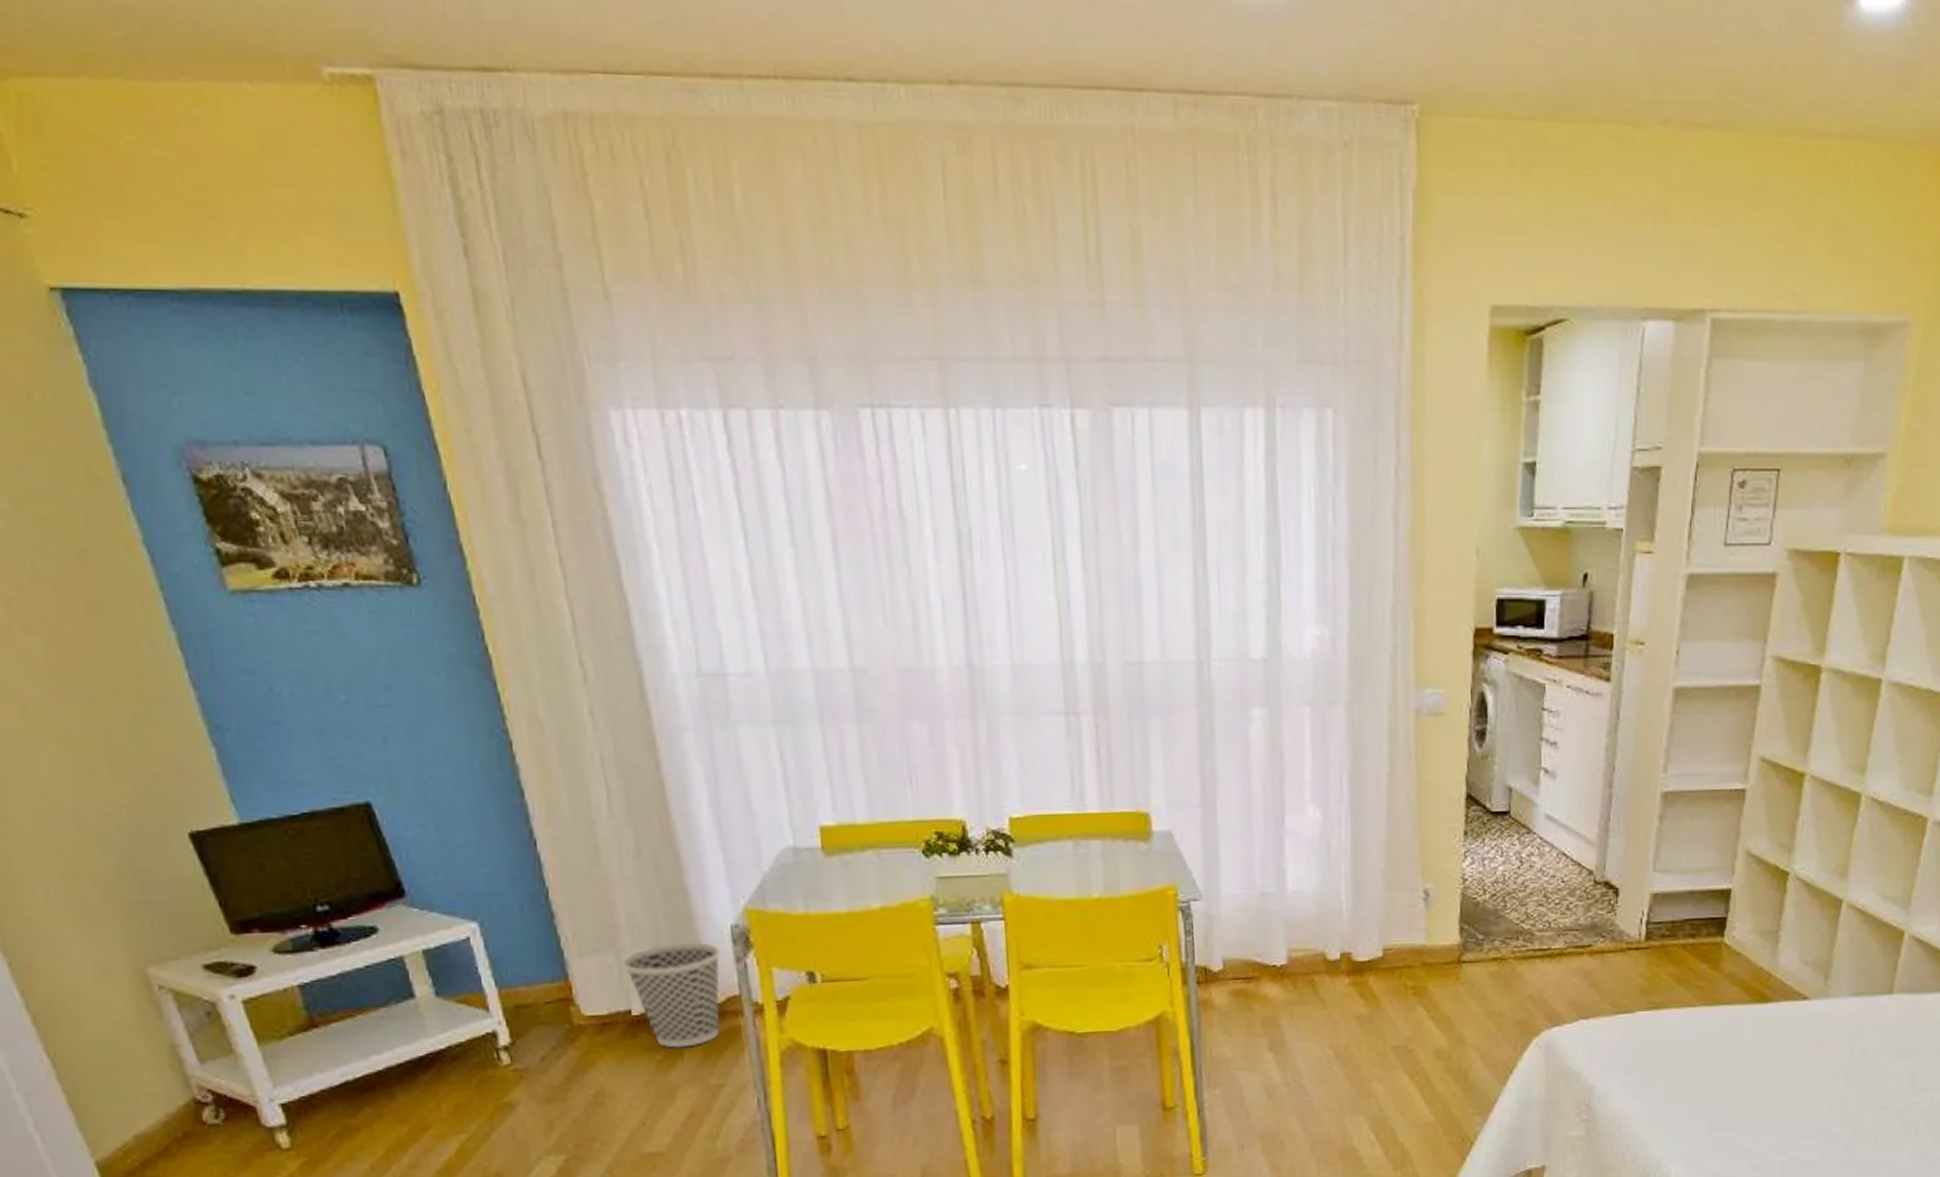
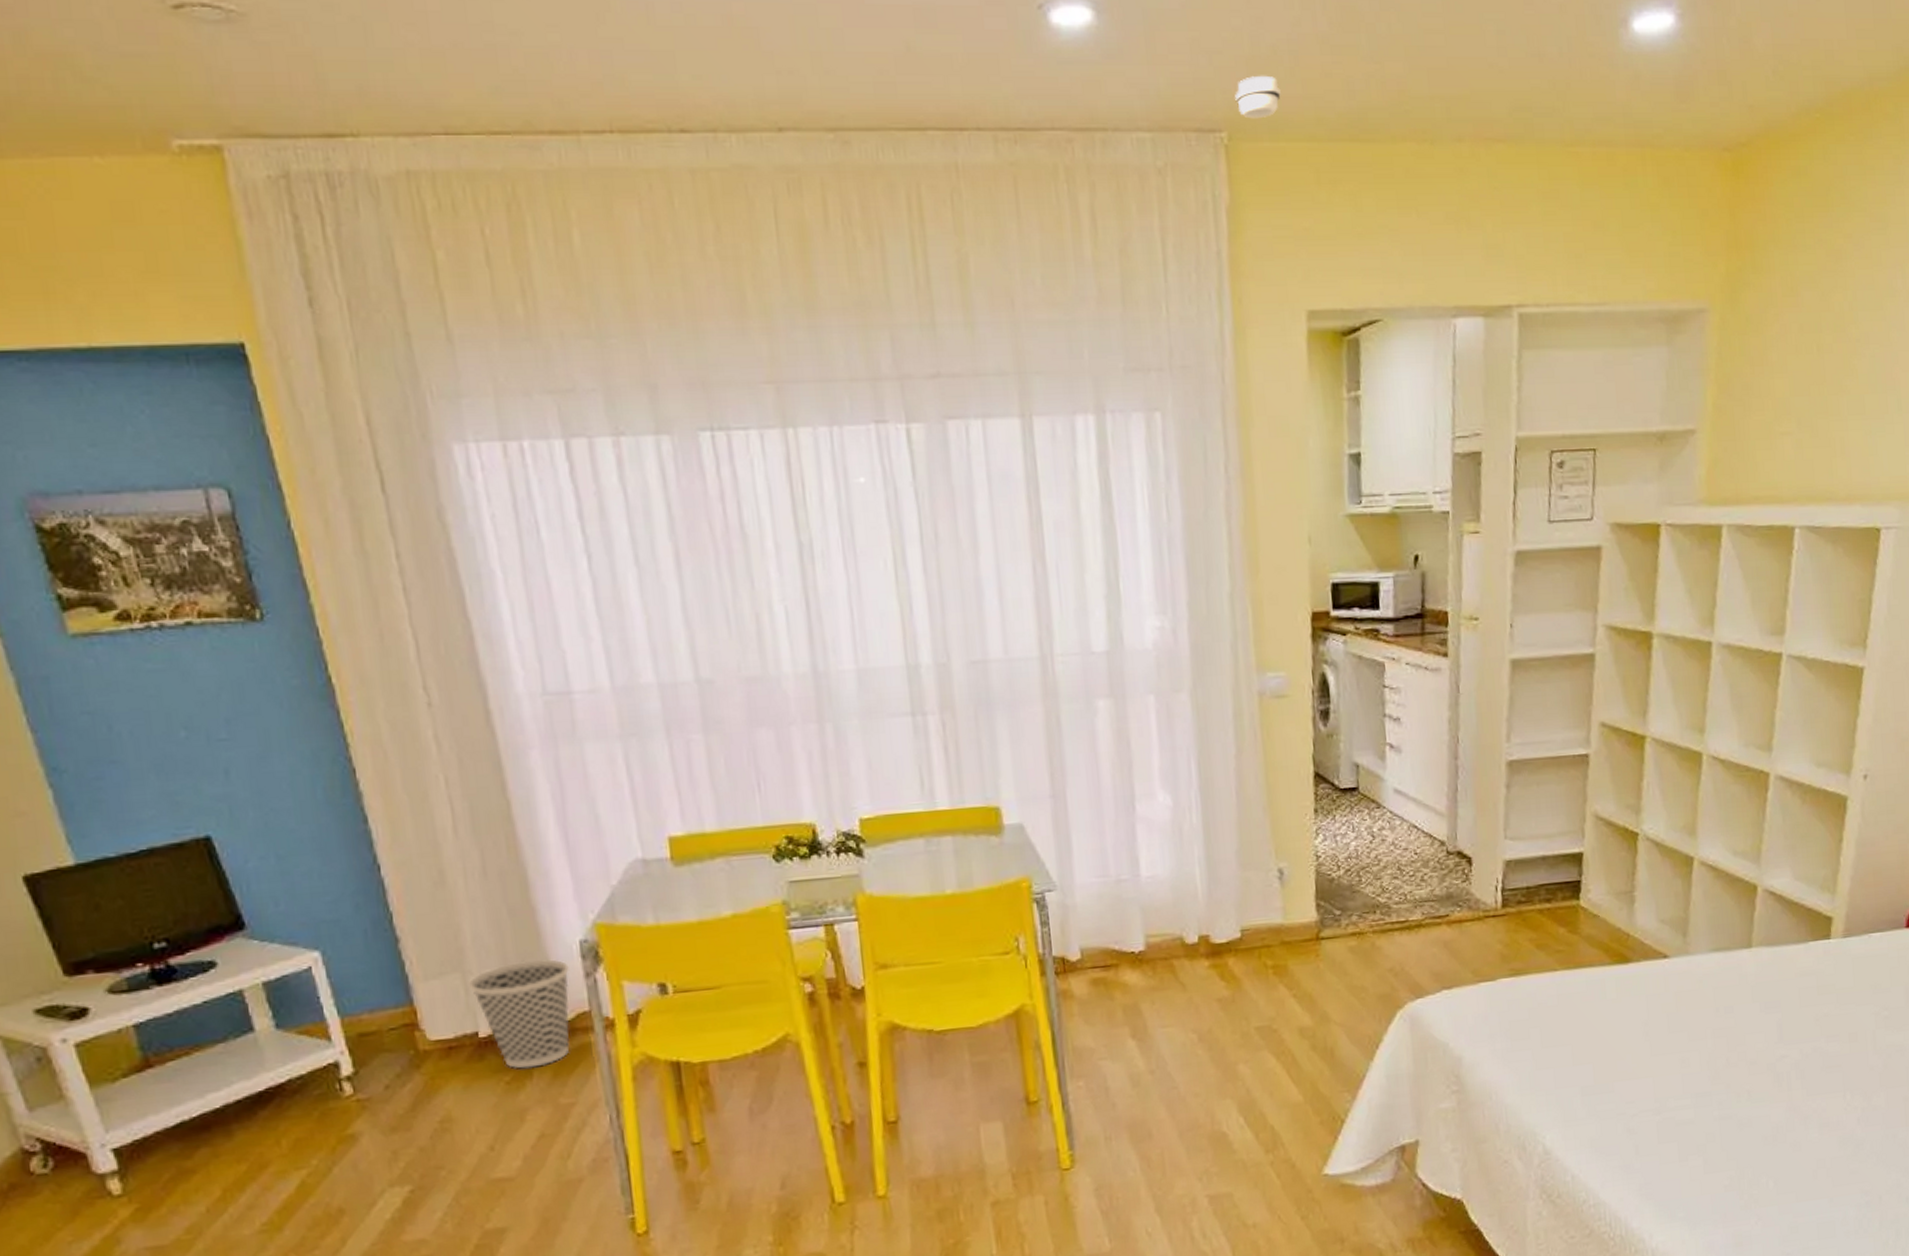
smoke detector: none [1430,42,1478,91] -> present [1235,75,1281,119]

